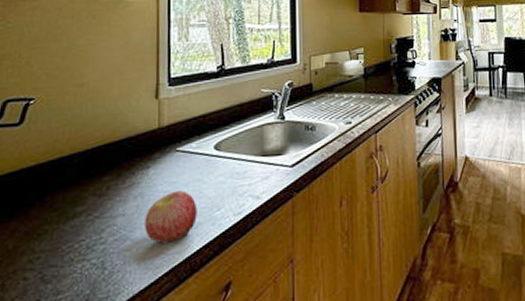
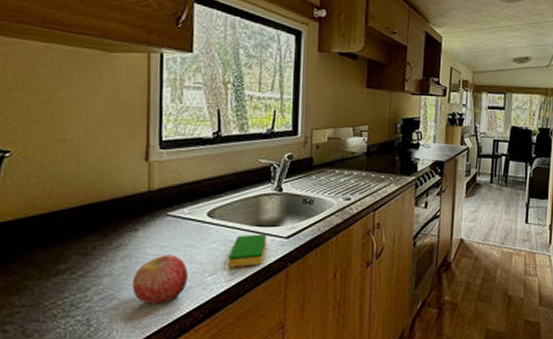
dish sponge: none [235,163,272,200] -> present [228,234,267,267]

